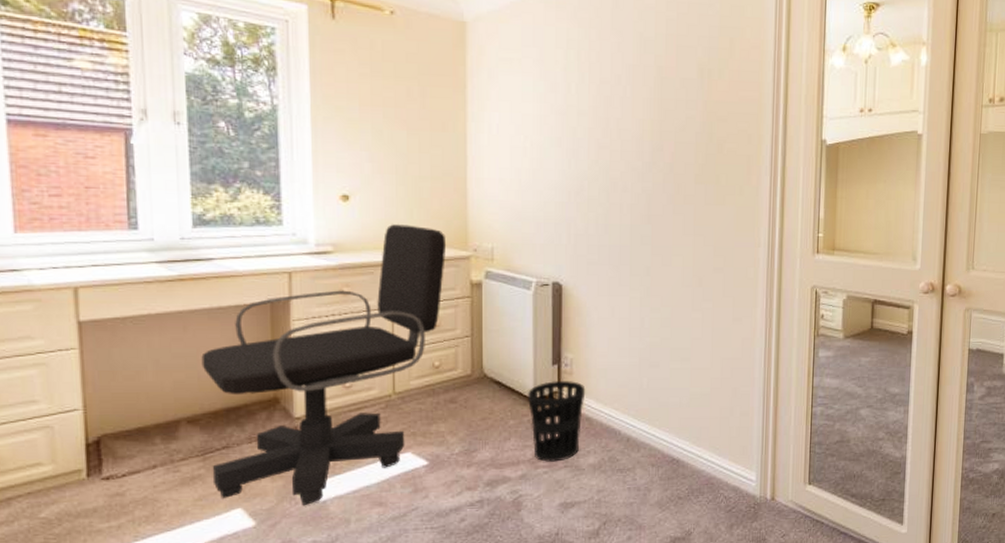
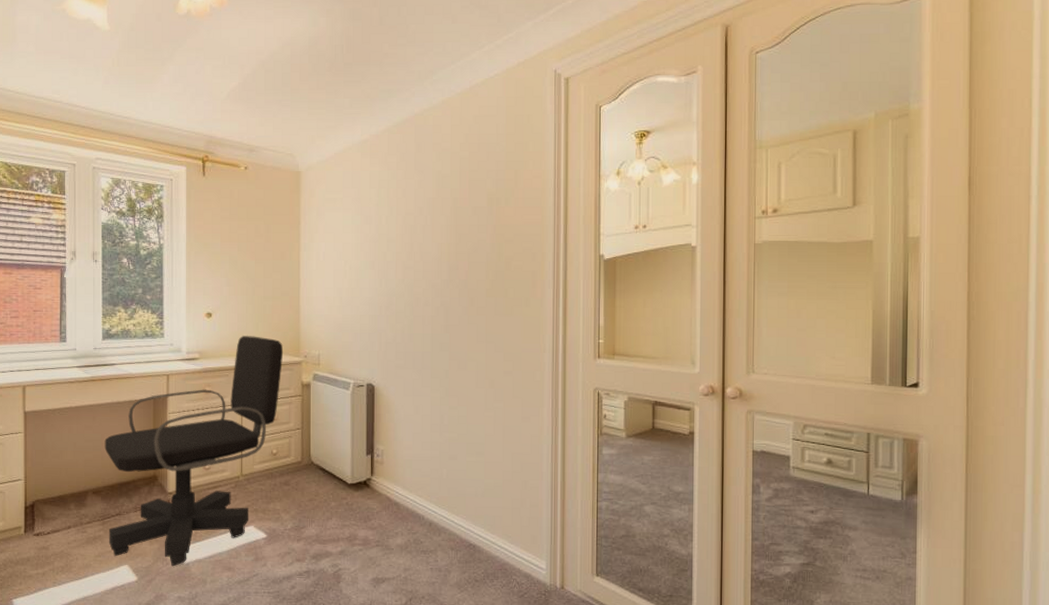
wastebasket: present [528,381,586,462] -> none [346,469,394,541]

